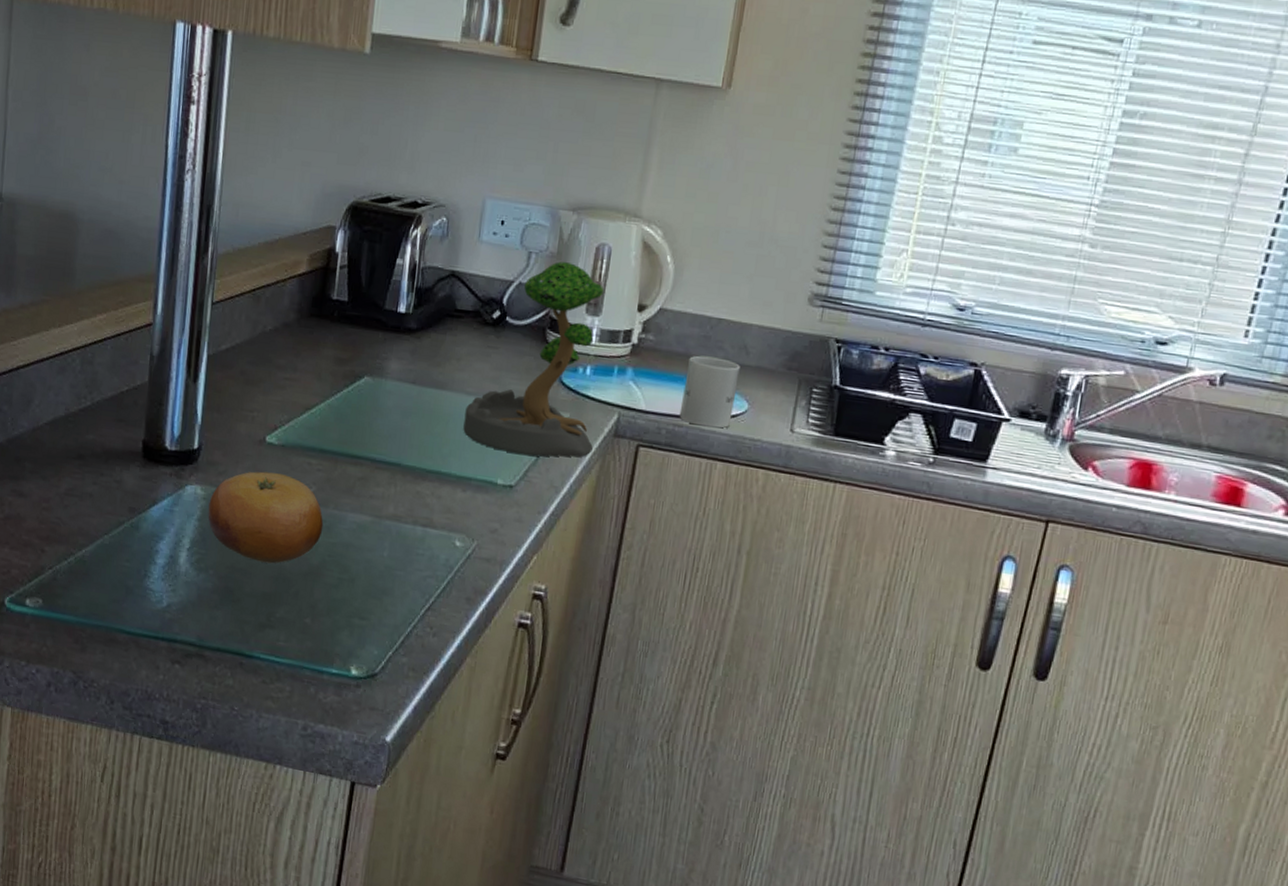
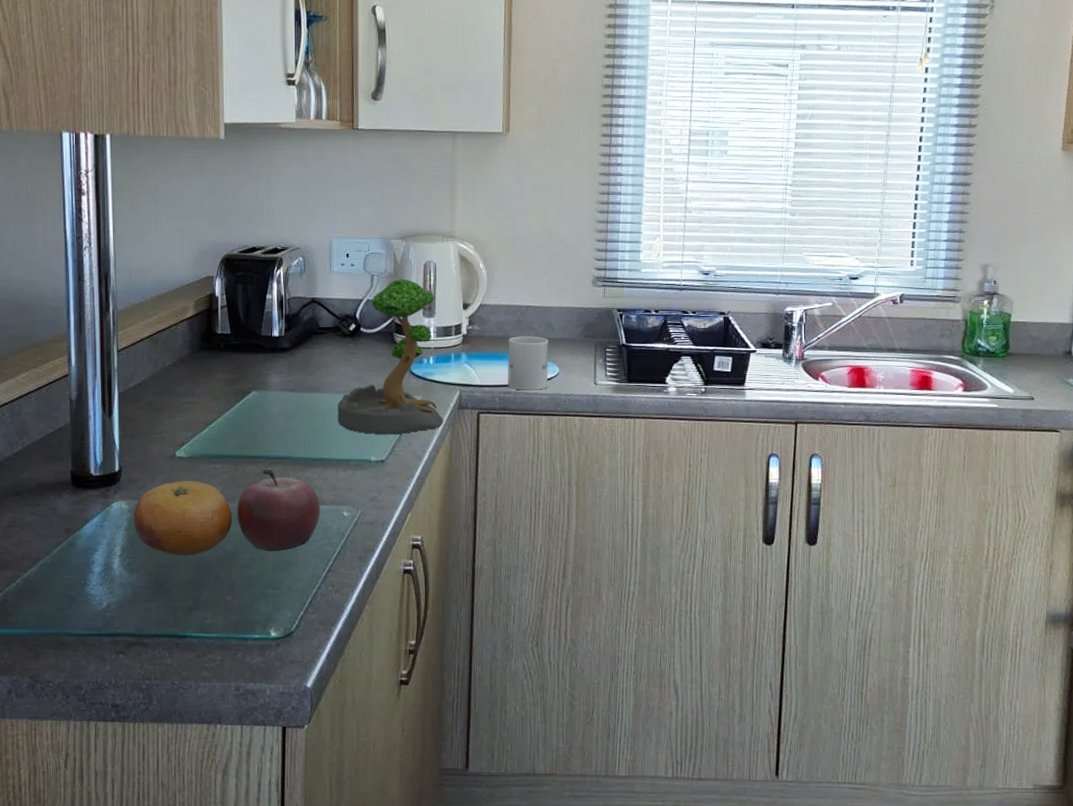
fruit: none [328,472,429,576] -> present [237,468,320,551]

